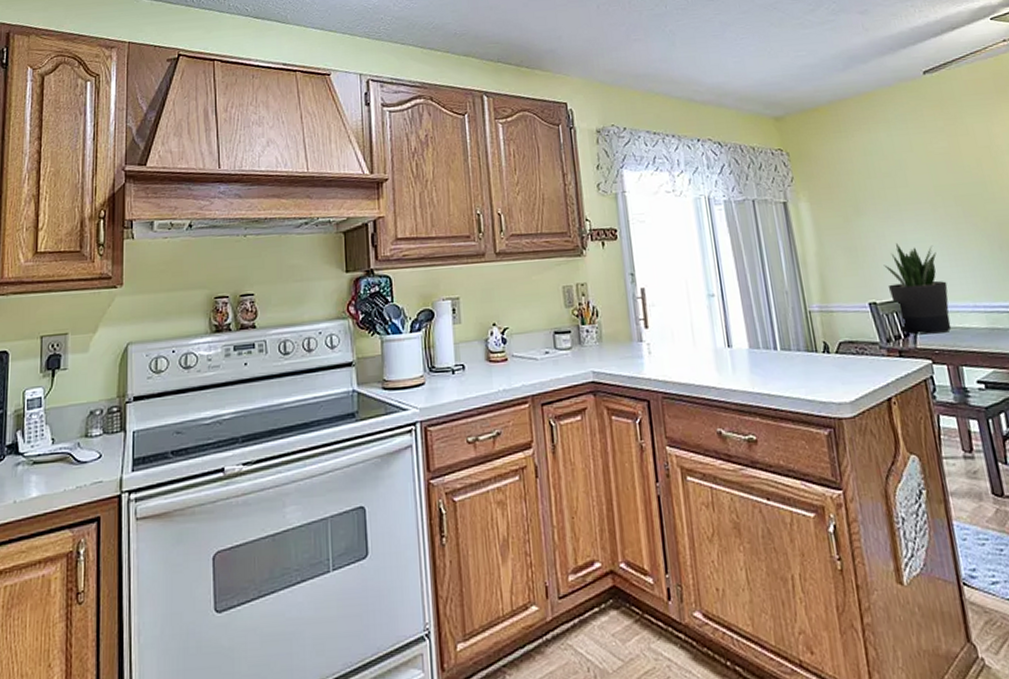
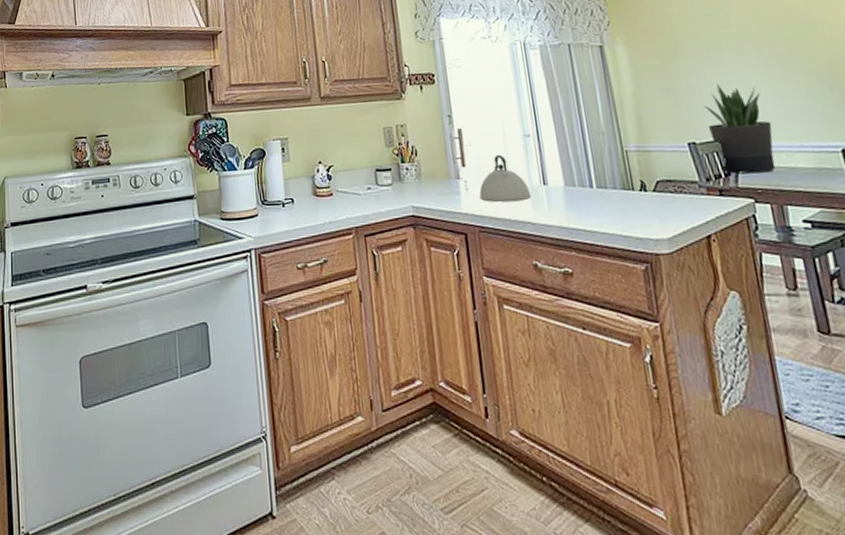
kettle: none [662,315,716,366] -> present [479,154,531,202]

